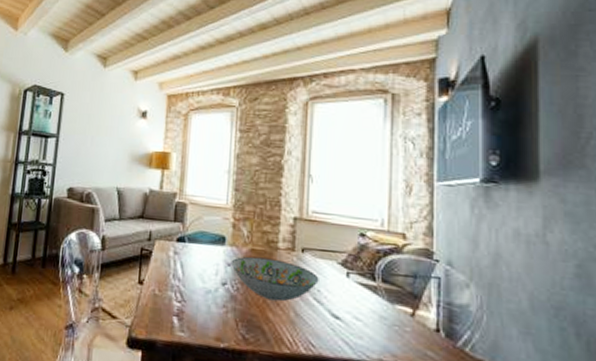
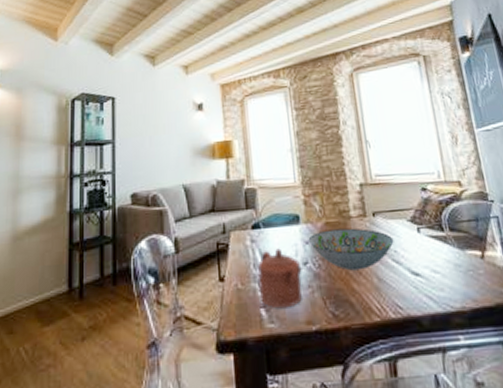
teapot: none [175,264,220,322] -> present [258,248,302,309]

